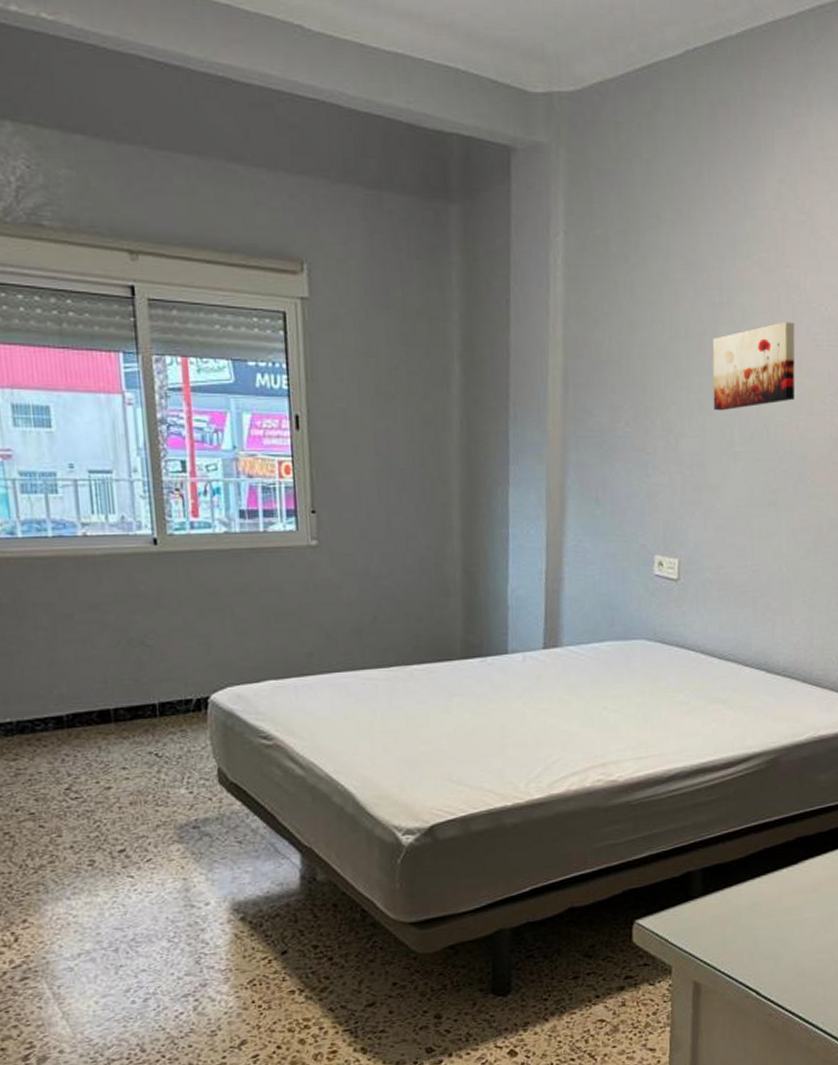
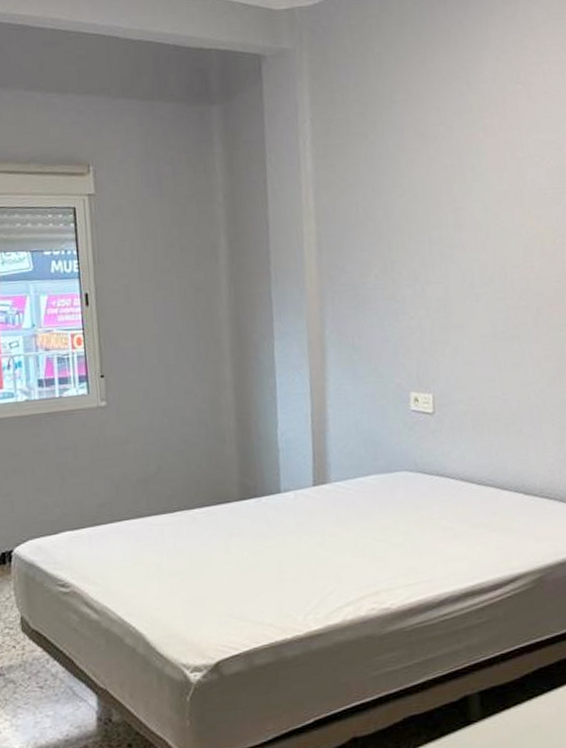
wall art: present [712,321,795,411] -> none [447,175,527,259]

